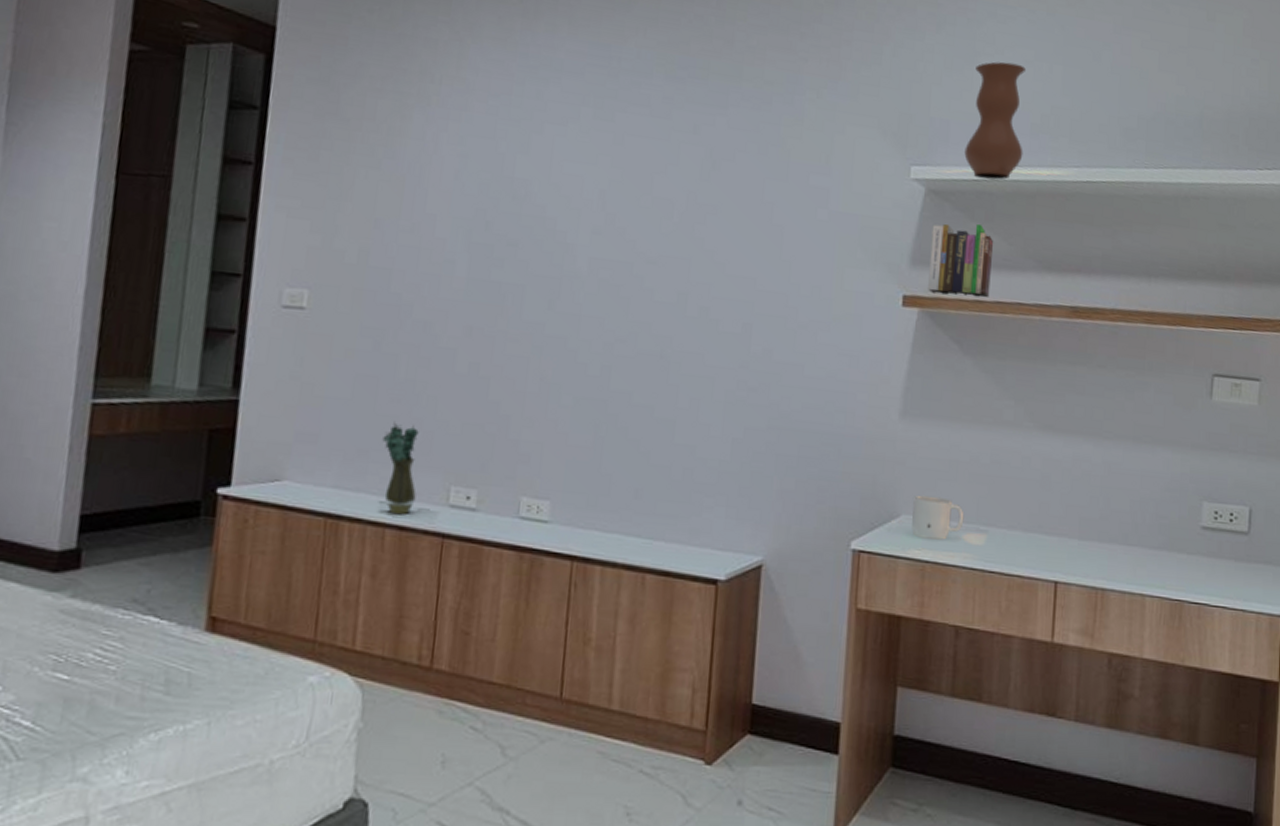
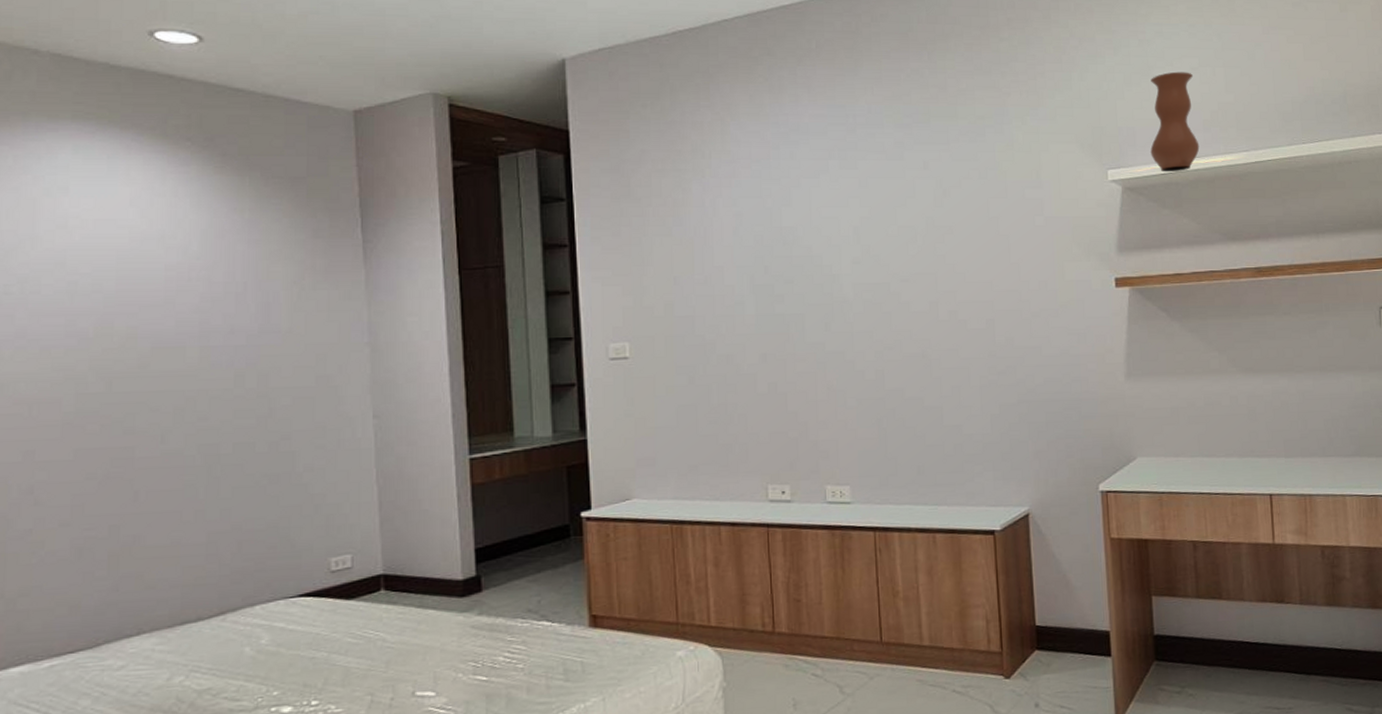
vase: present [382,422,419,515] -> none [707,440,741,514]
mug: present [911,495,964,540] -> none [1144,438,1189,474]
books: present [927,223,994,298] -> none [1132,210,1187,274]

